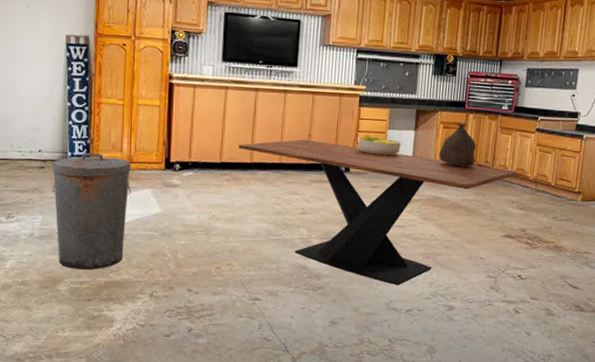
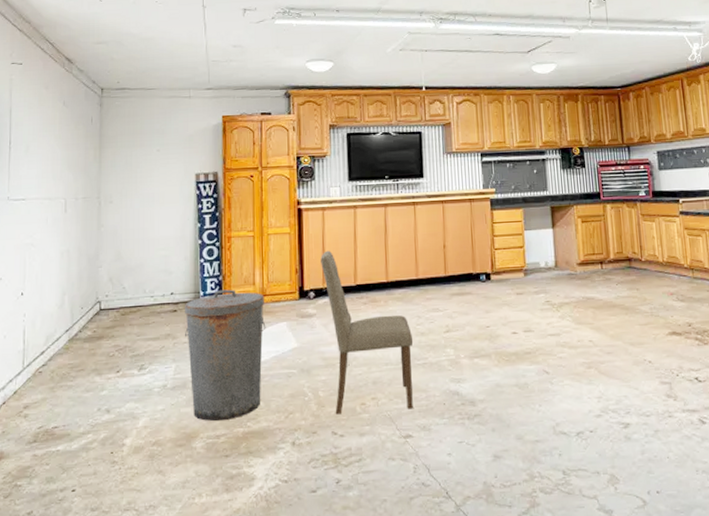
dining chair: none [188,127,270,277] -> present [321,250,414,415]
dining table: present [238,139,517,286] -> none [372,250,669,404]
fruit bowl: present [357,133,401,156] -> none [494,237,541,259]
bag: present [439,123,476,167] -> none [582,215,622,262]

